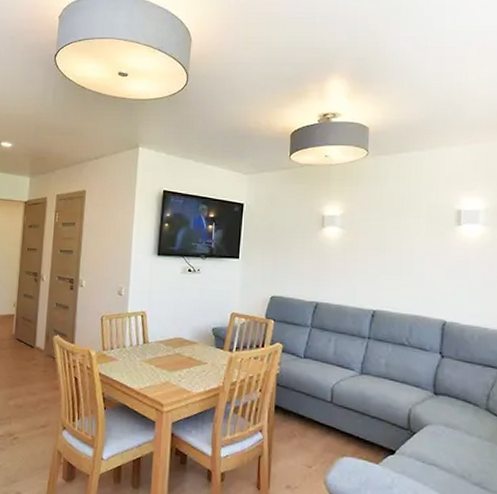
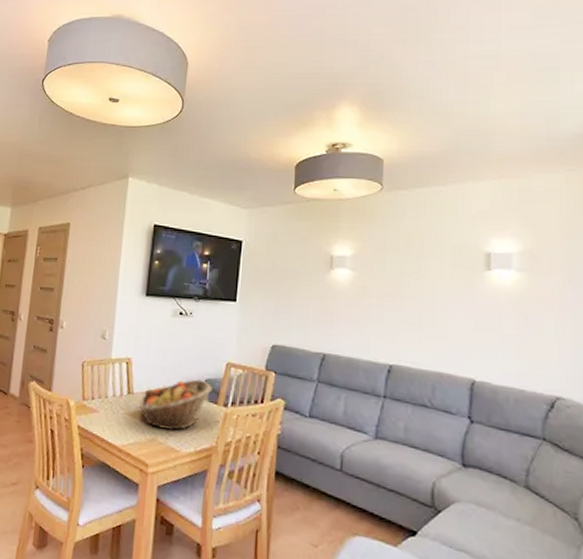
fruit basket: none [154,328,219,374] -> present [139,379,212,430]

